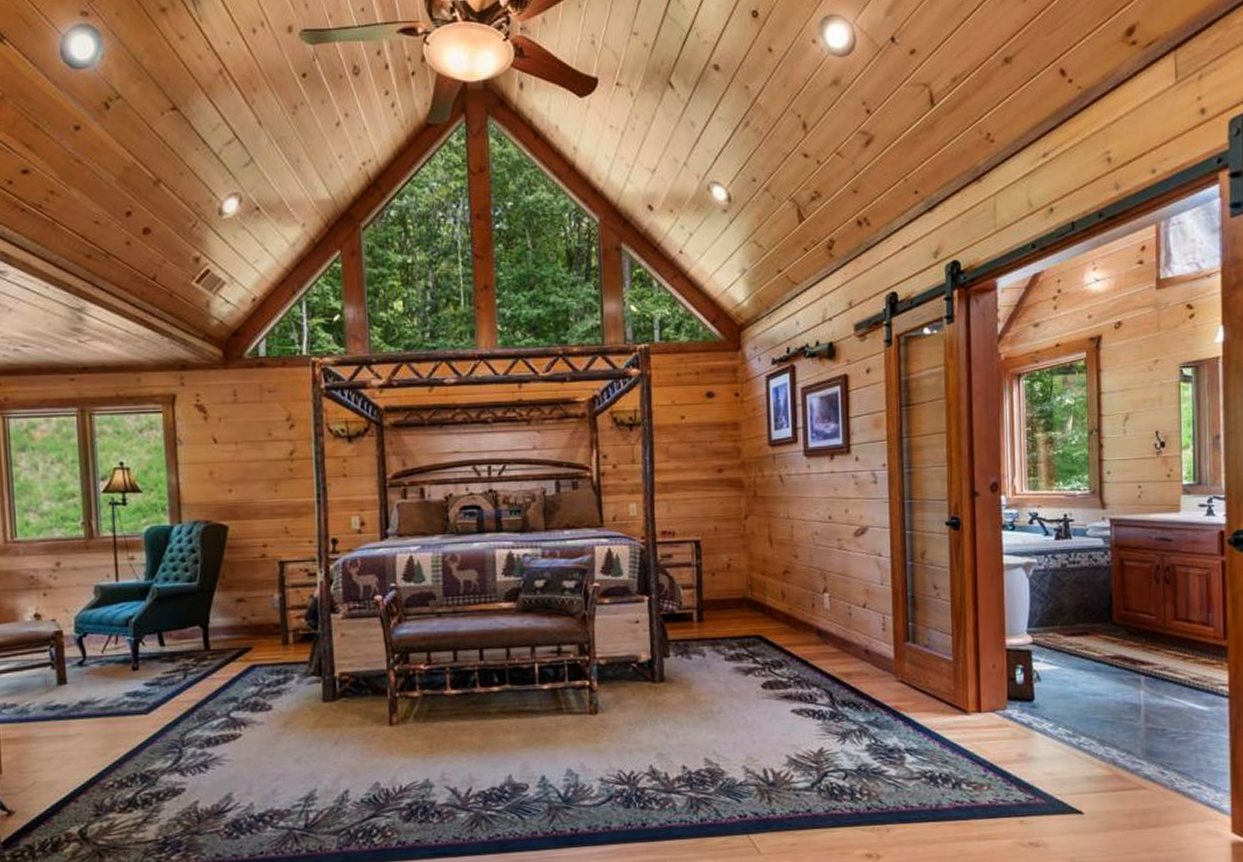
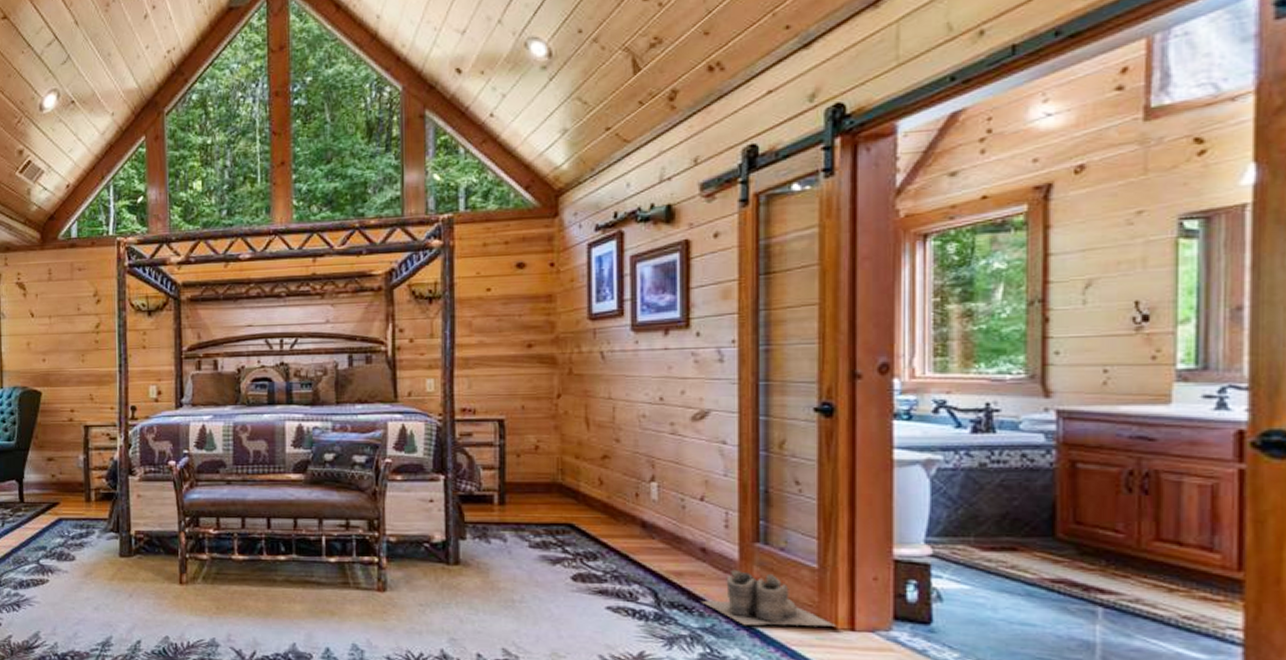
boots: none [866,667,968,716] -> present [701,569,837,627]

